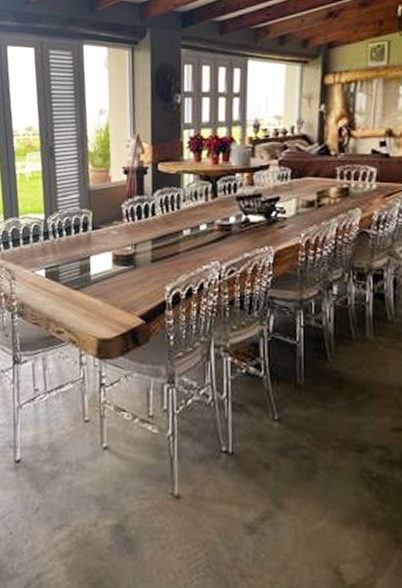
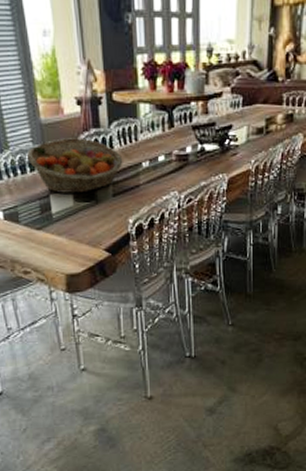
fruit basket: none [73,204,164,258] -> present [26,138,123,194]

